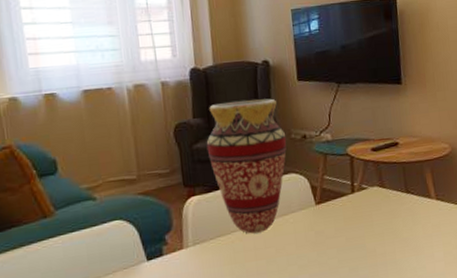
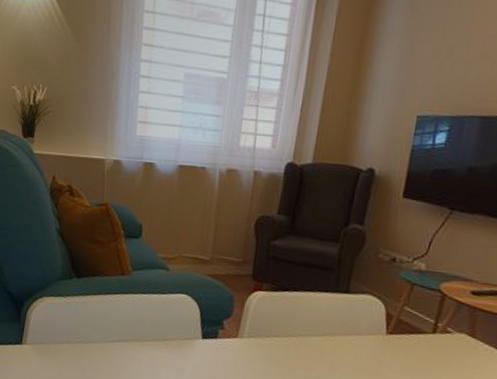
vase: present [206,98,287,234] -> none [283,204,373,345]

